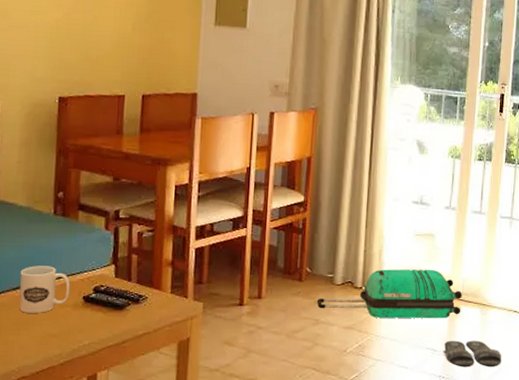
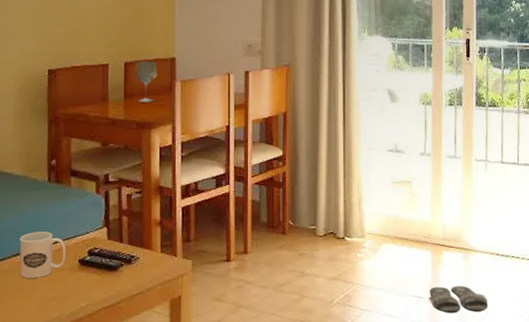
wine glass: none [152,94,178,138] -> present [134,61,158,102]
suitcase: present [316,269,462,318] -> none [301,216,444,267]

